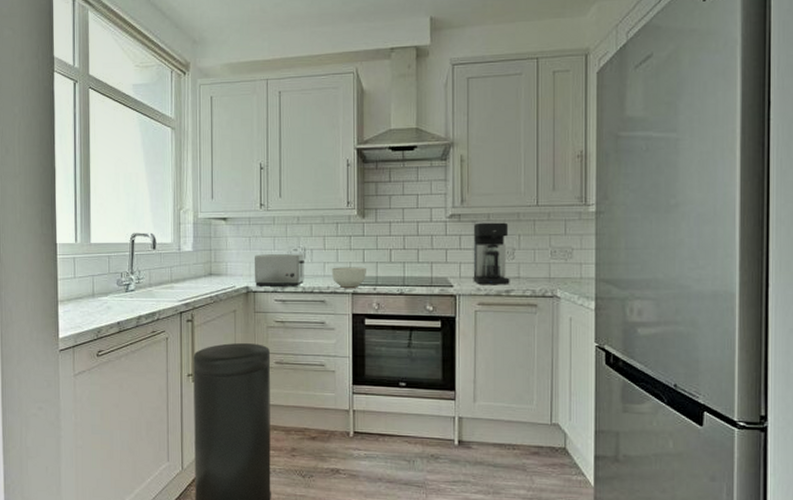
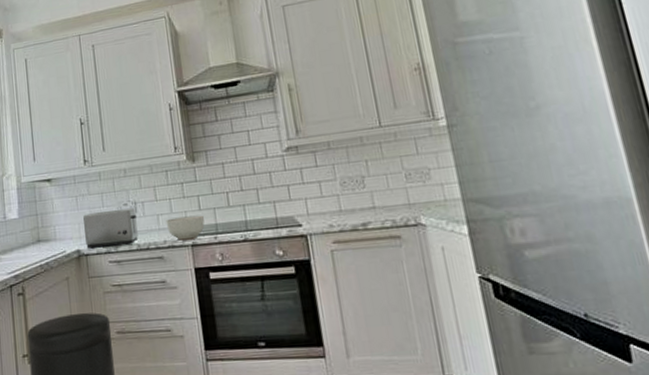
coffee maker: present [473,222,510,285] -> none [314,149,365,221]

